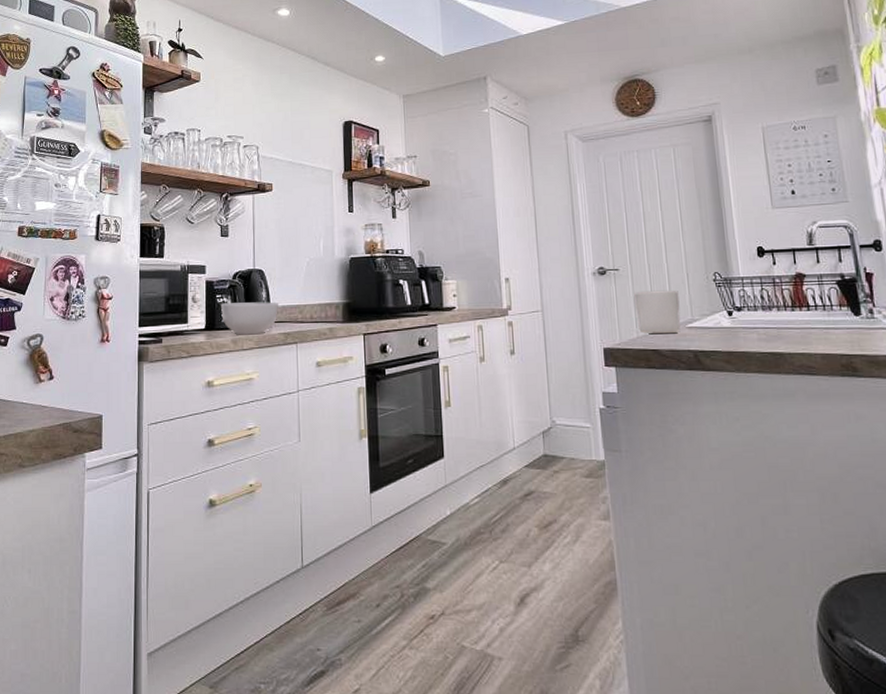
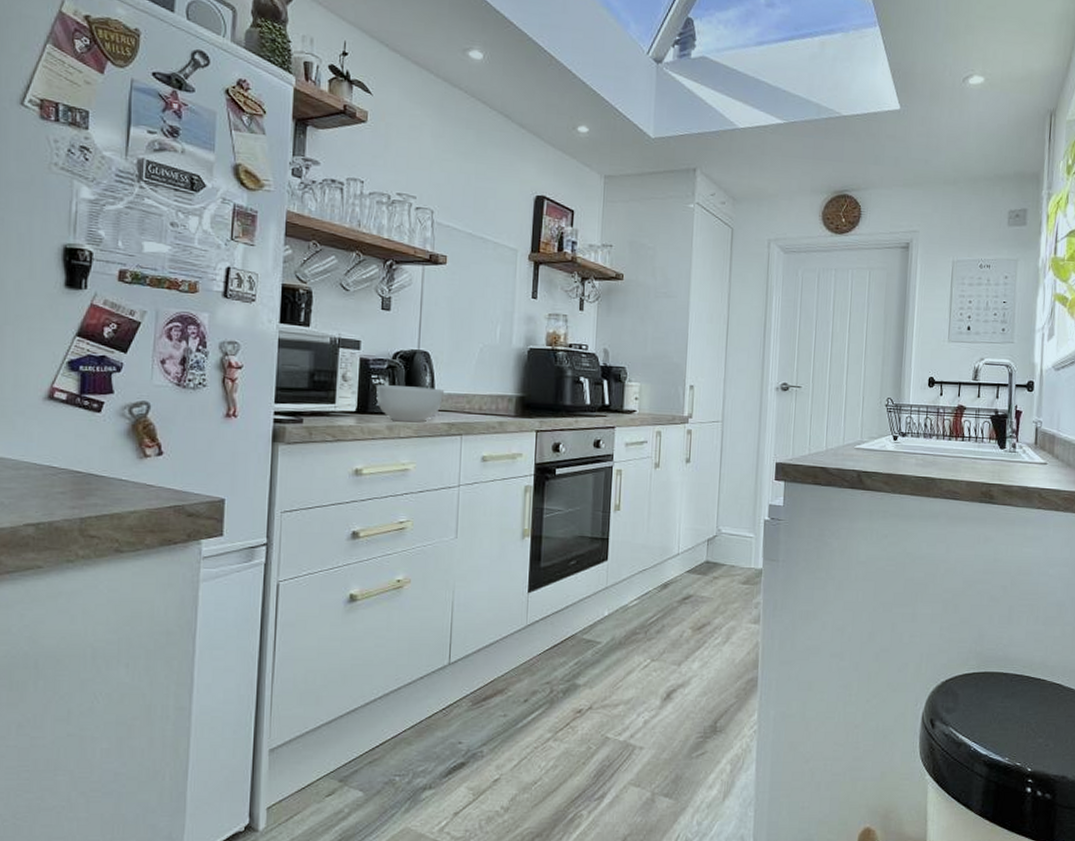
mug: present [633,289,681,334] -> none [810,409,853,454]

